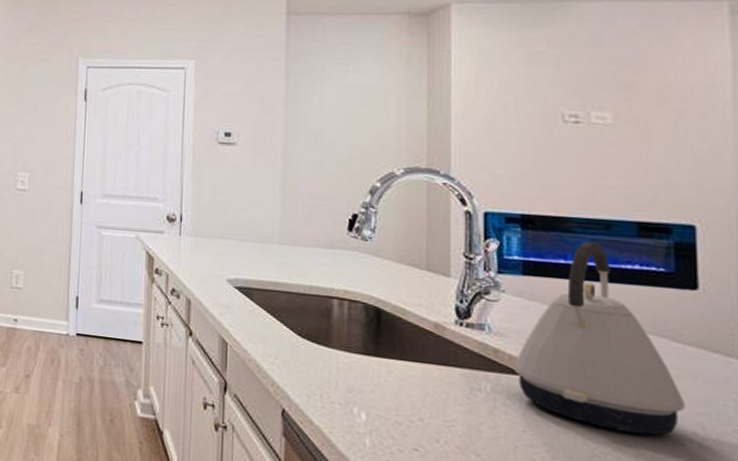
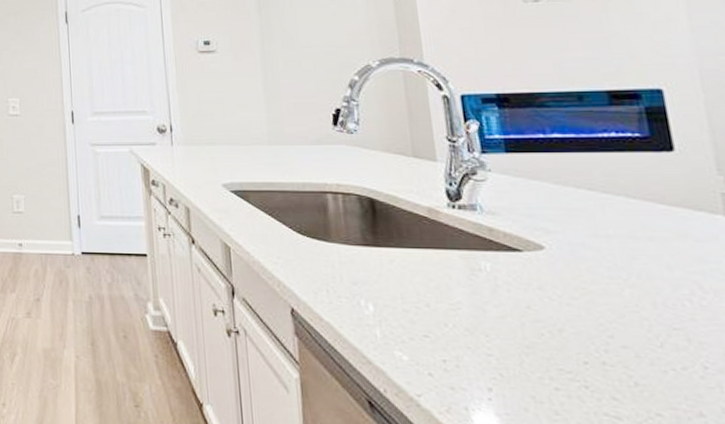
kettle: present [514,241,685,435] -> none [509,114,680,299]

